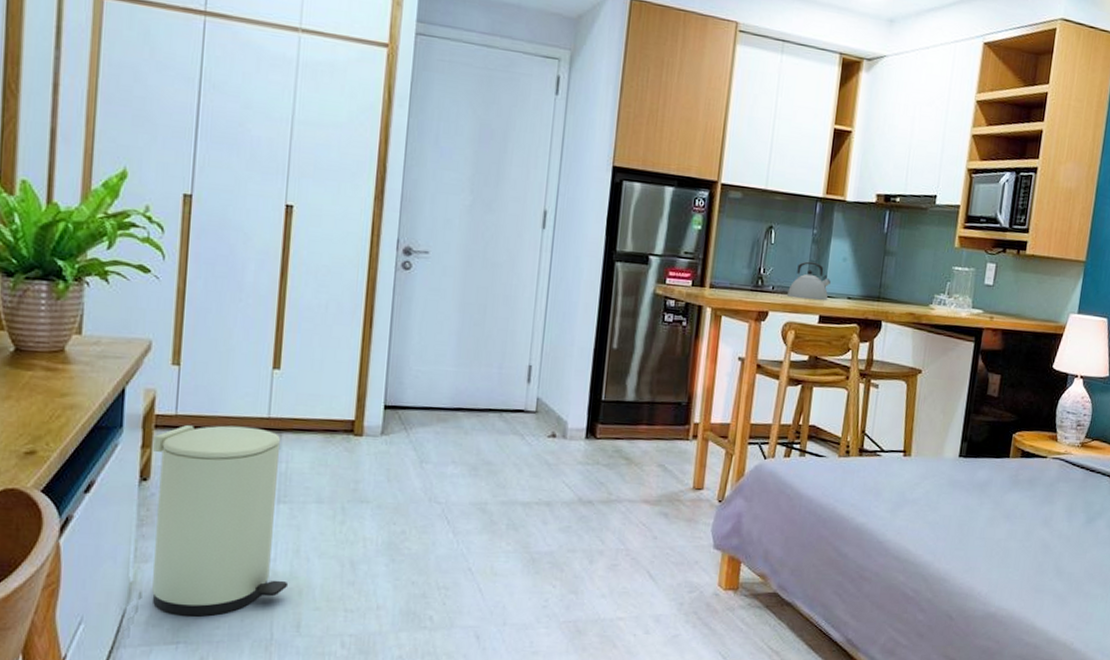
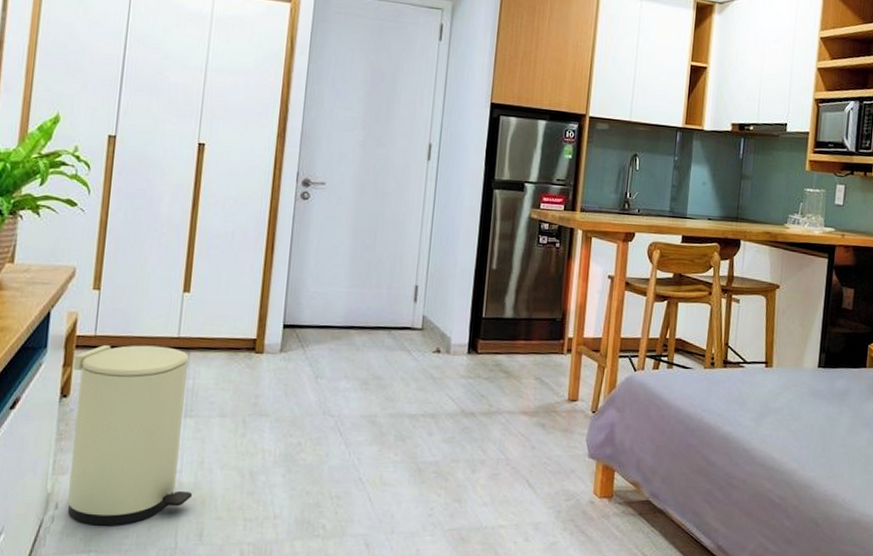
kettle: present [787,261,831,301] -> none [652,186,692,222]

